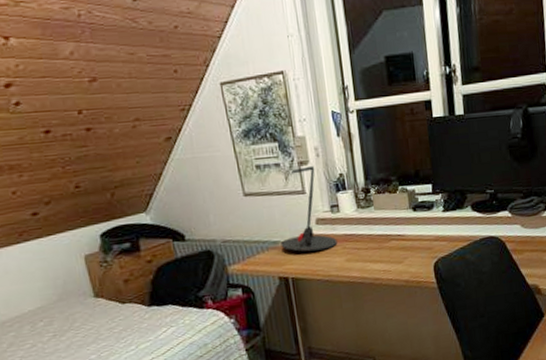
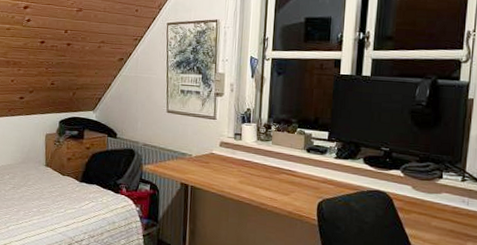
desk lamp: present [280,165,338,252] -> none [188,97,235,169]

